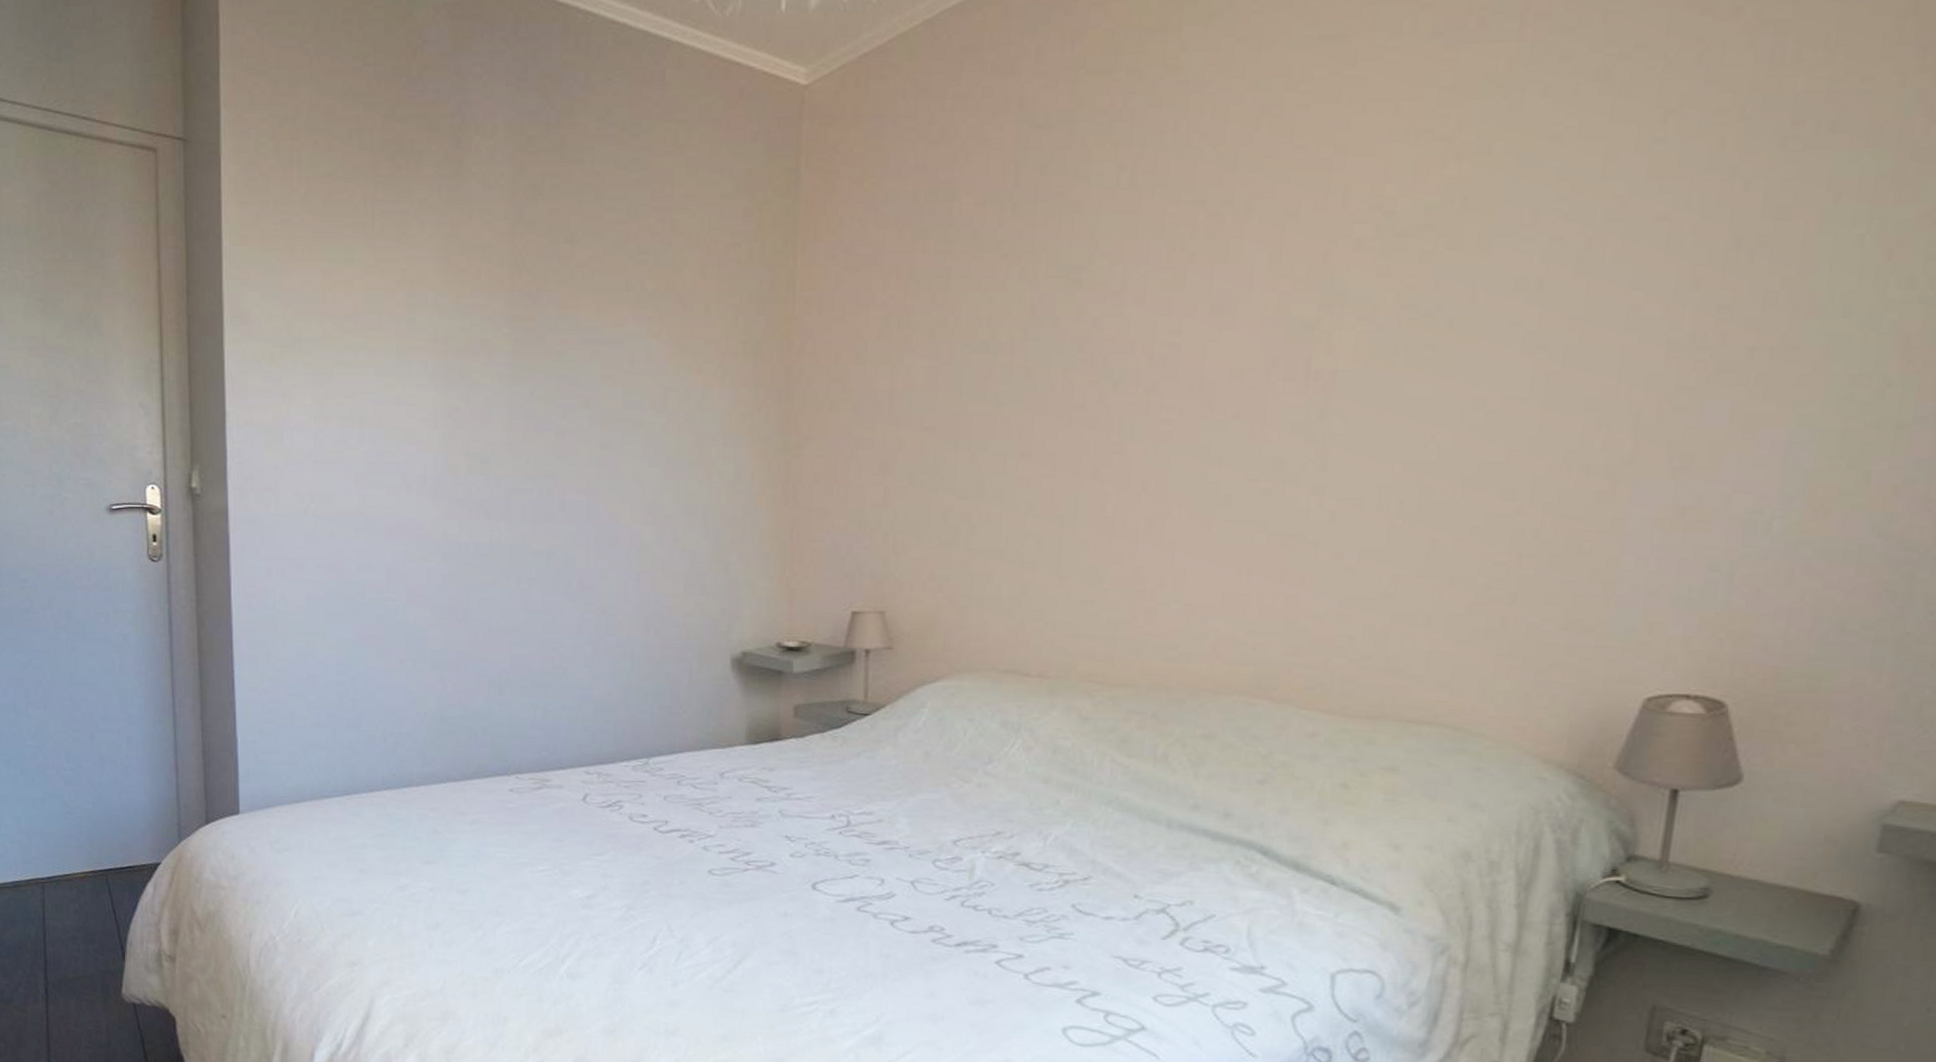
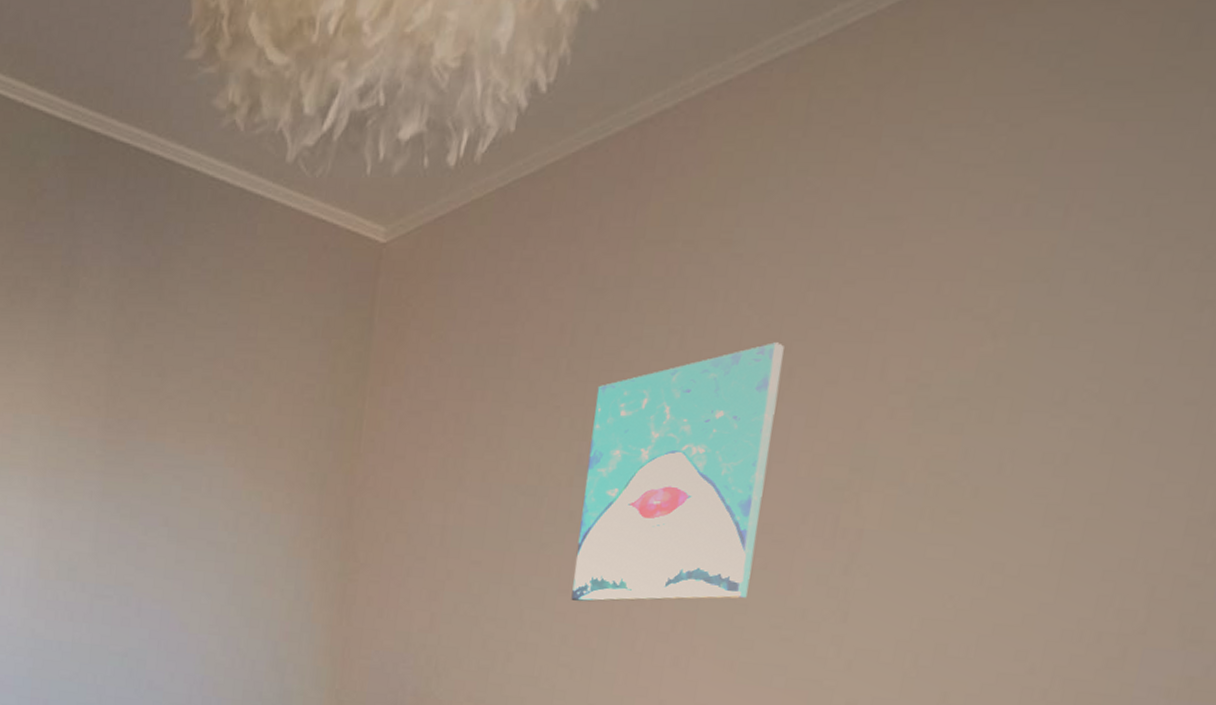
wall art: none [1034,174,1241,465] -> present [571,342,784,602]

